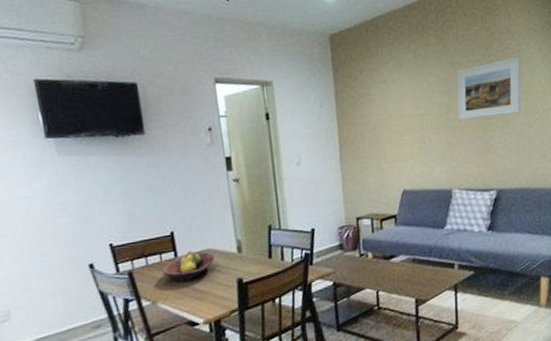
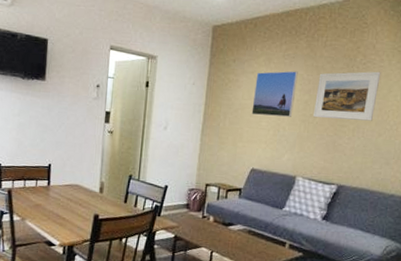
fruit bowl: present [162,251,214,283] -> none [35,183,79,208]
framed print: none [388,71,436,130] -> present [251,71,298,117]

